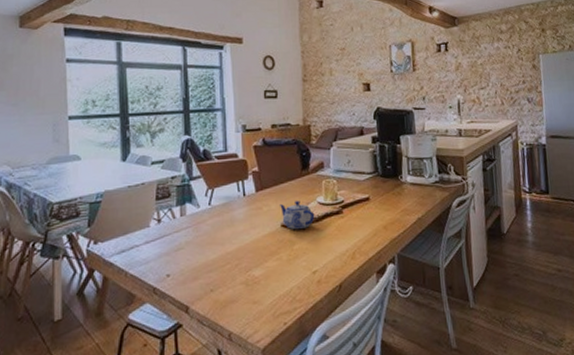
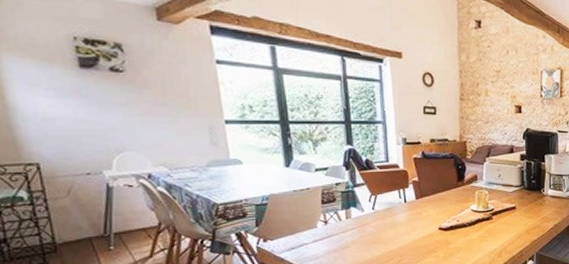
teapot: present [280,200,315,230] -> none [438,208,468,232]

